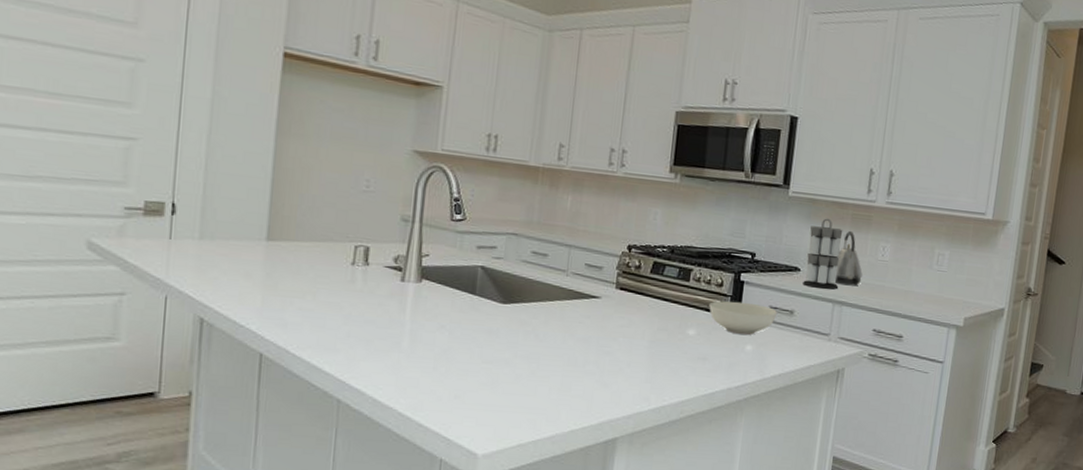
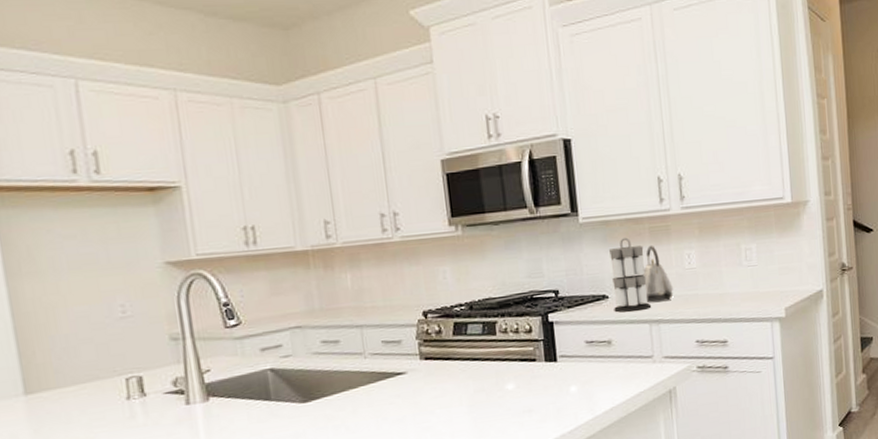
bowl: present [709,301,778,335] -> none [522,342,595,378]

